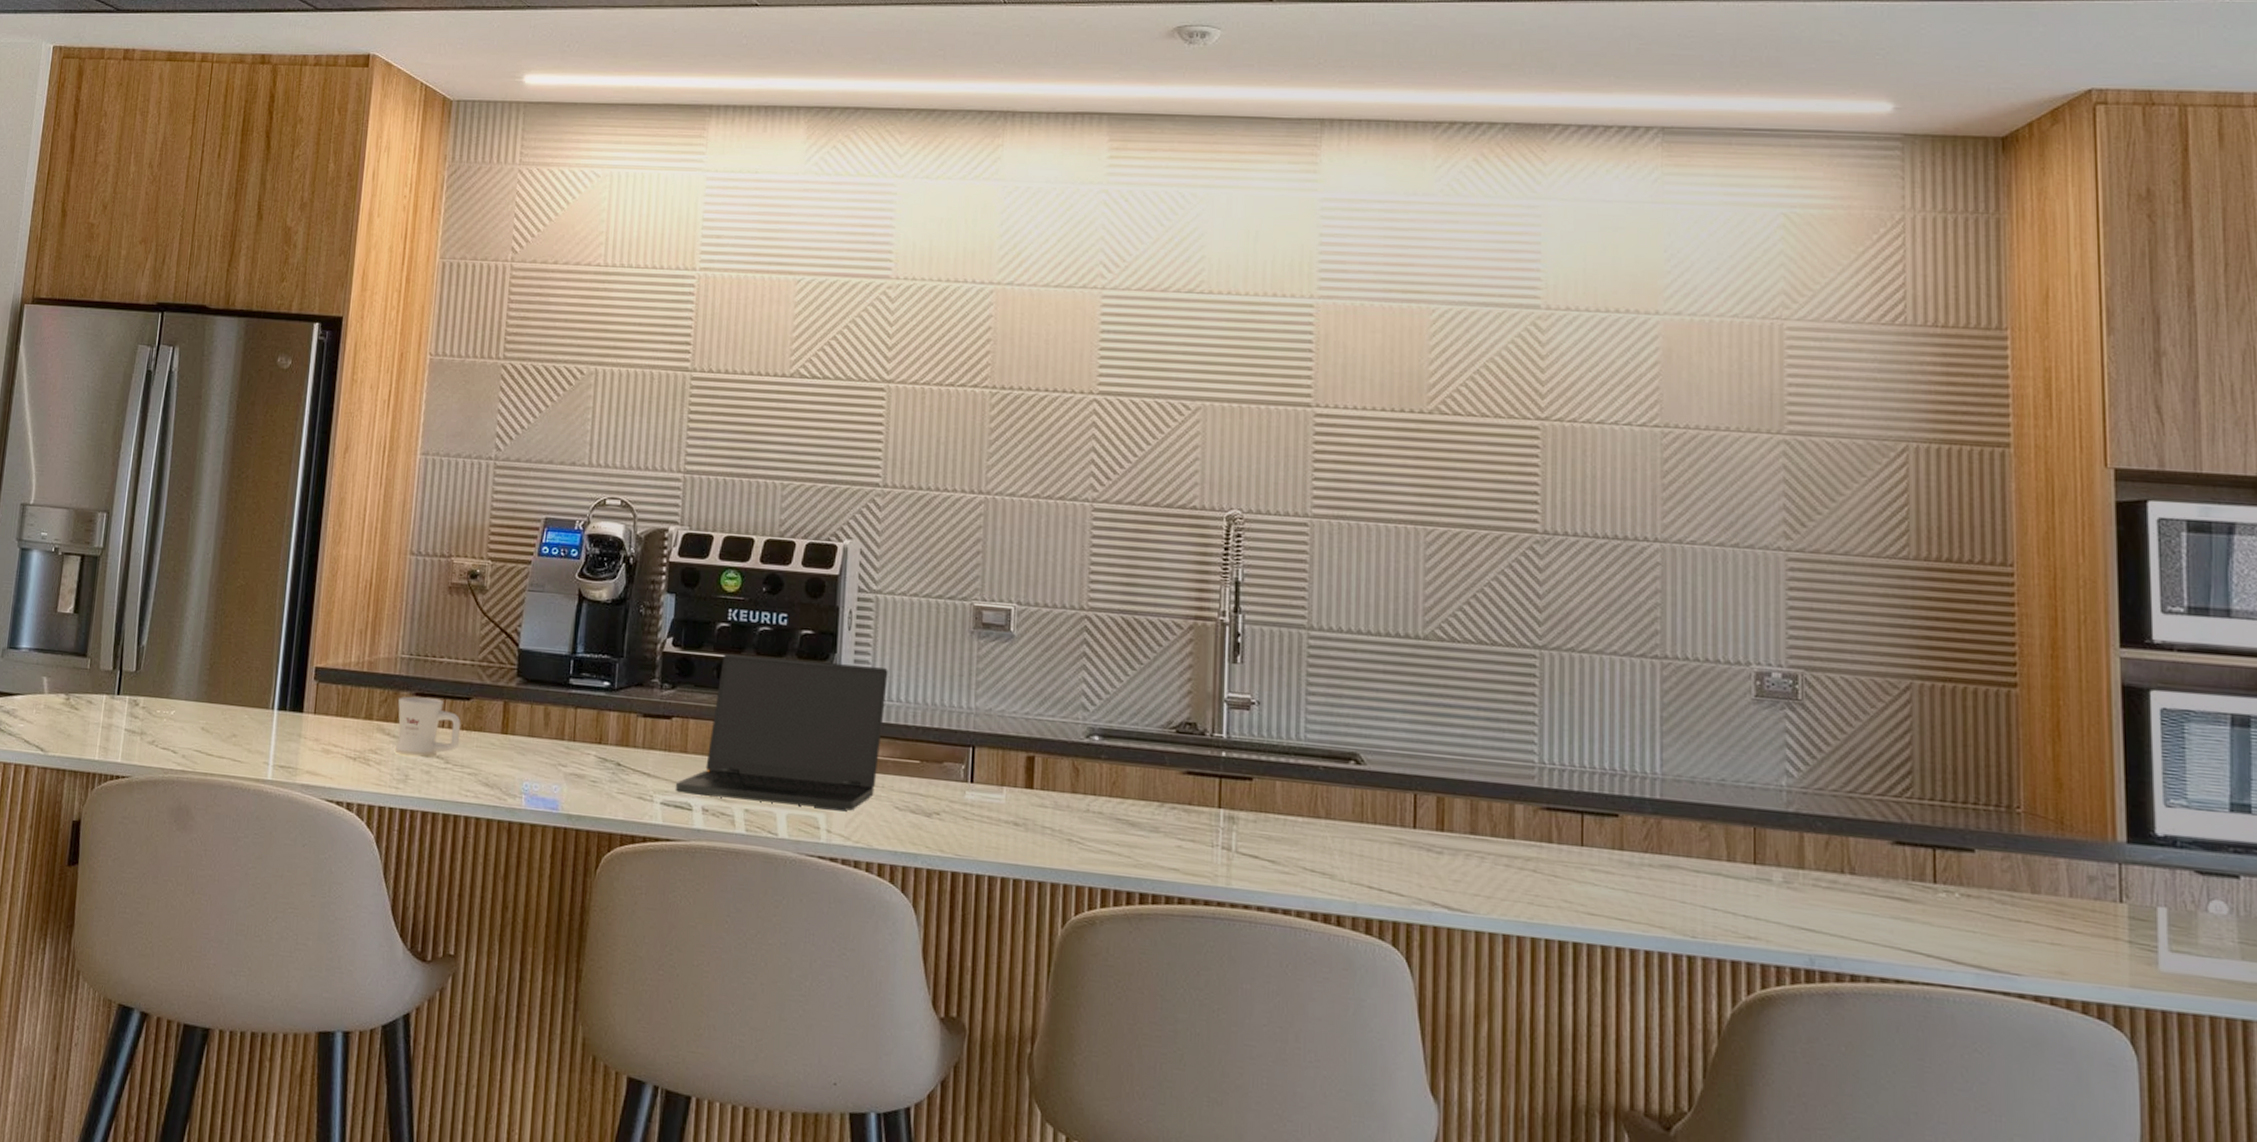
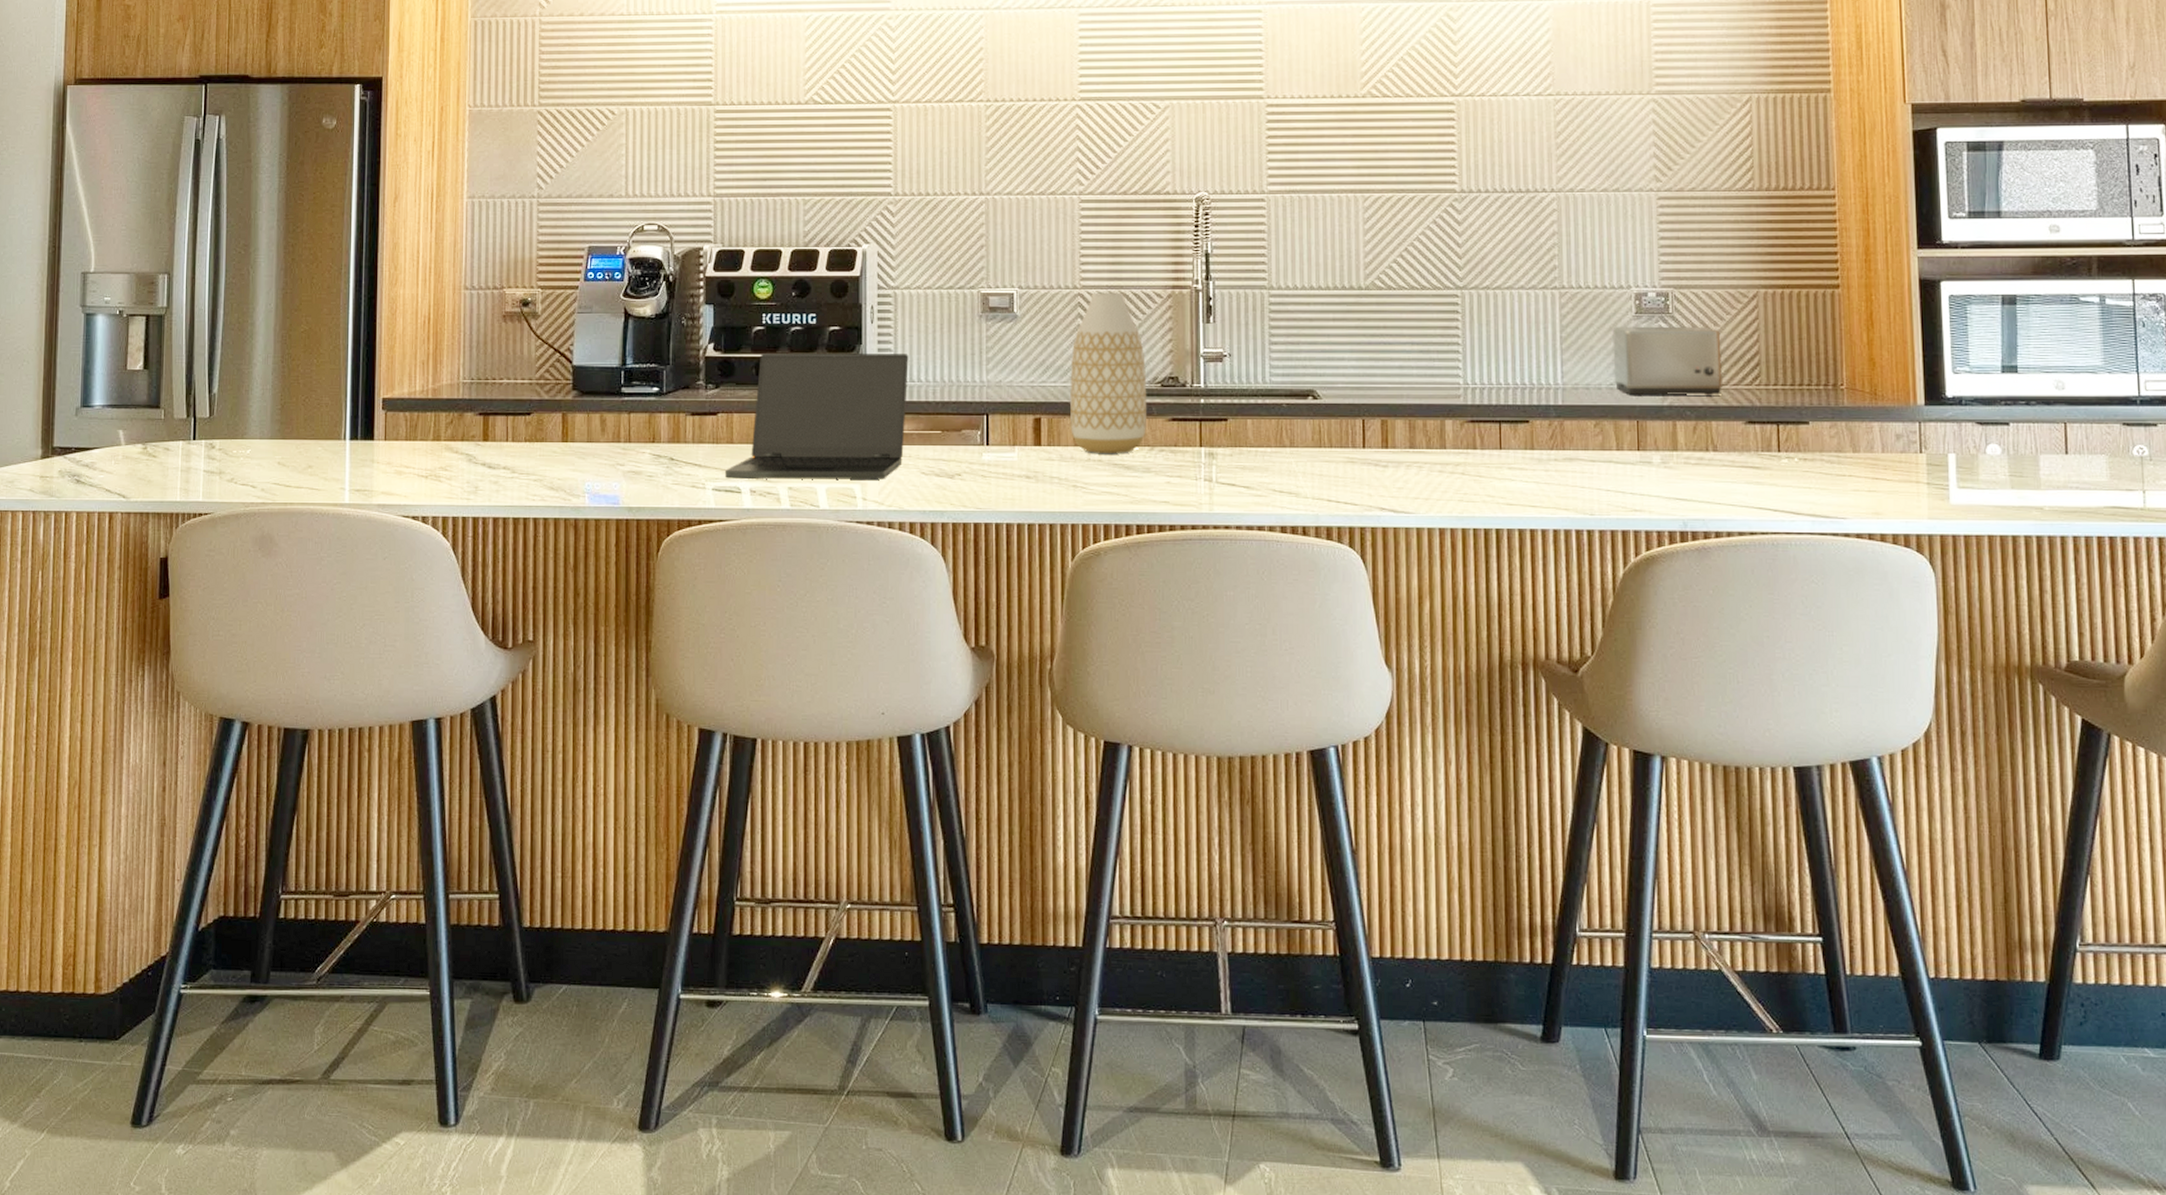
mug: present [394,696,461,757] -> none [463,416,524,469]
vase: none [1068,616,1159,807] -> present [1070,292,1147,453]
toaster: none [1726,710,1864,806] -> present [1612,326,1722,395]

